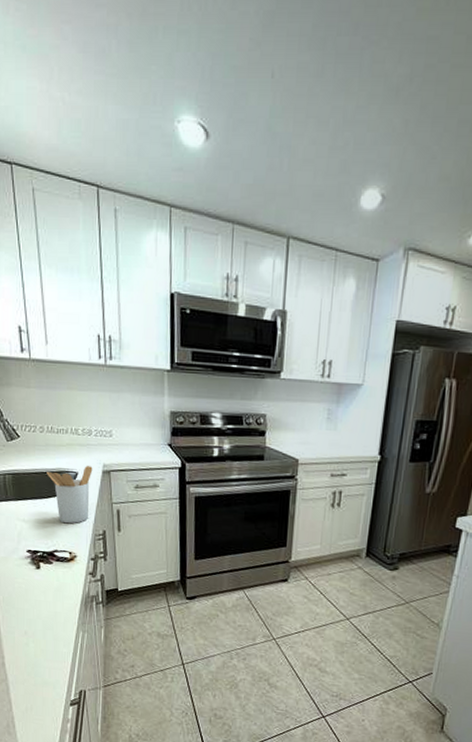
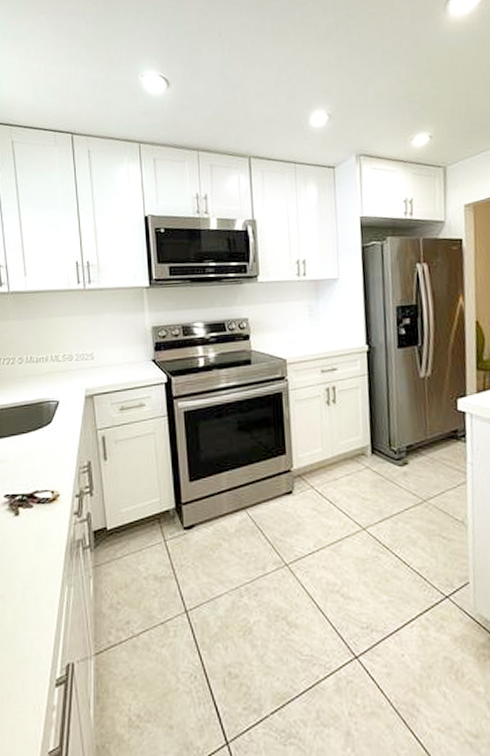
utensil holder: present [47,466,93,524] -> none [26,393,75,459]

